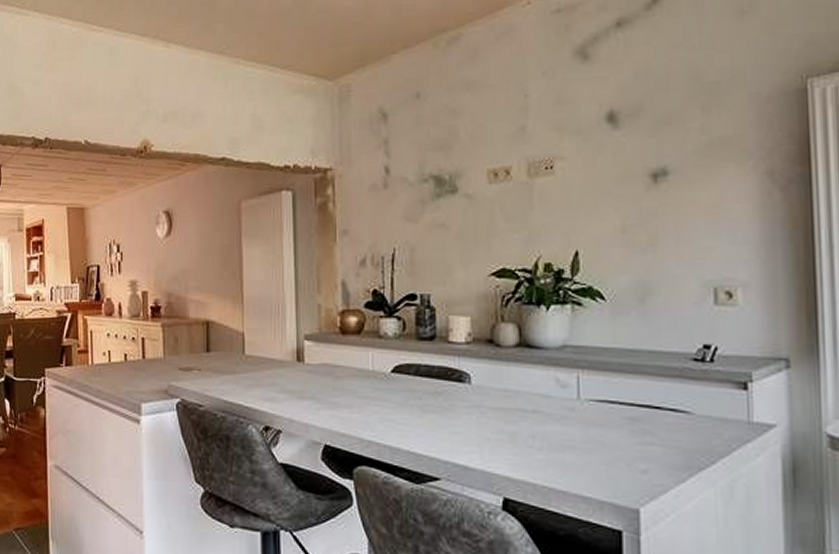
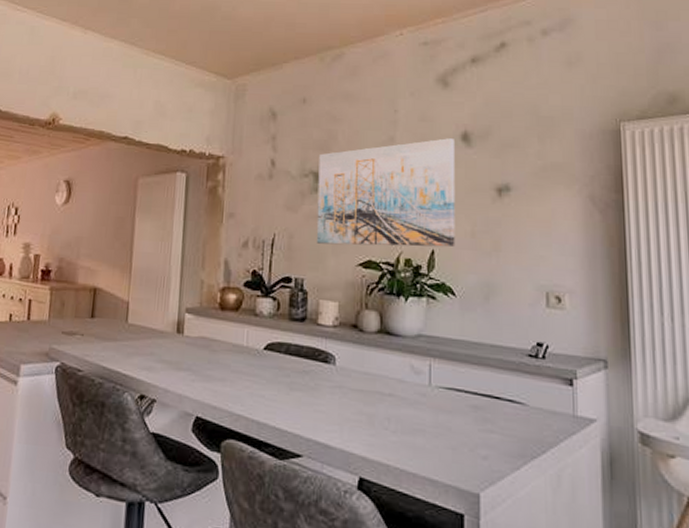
wall art: none [439,121,603,255] -> present [316,138,456,247]

